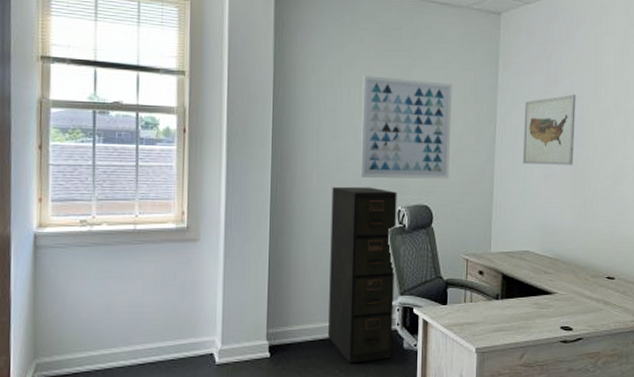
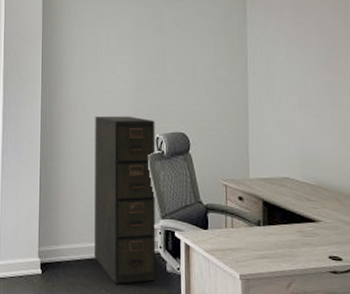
wall art: present [360,75,452,179] -> none [120,17,204,108]
wall art: present [522,94,576,165] -> none [274,25,329,93]

